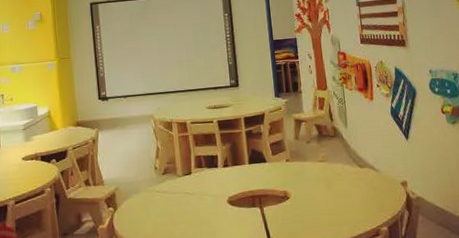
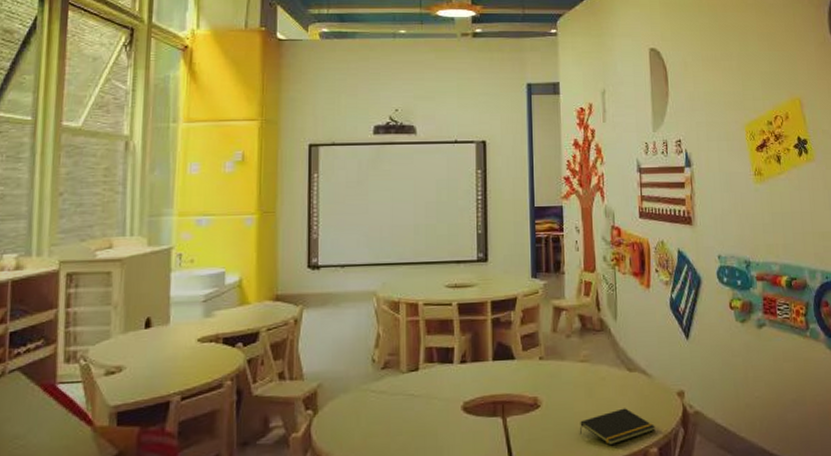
notepad: none [322,196,385,227] -> present [579,408,656,446]

